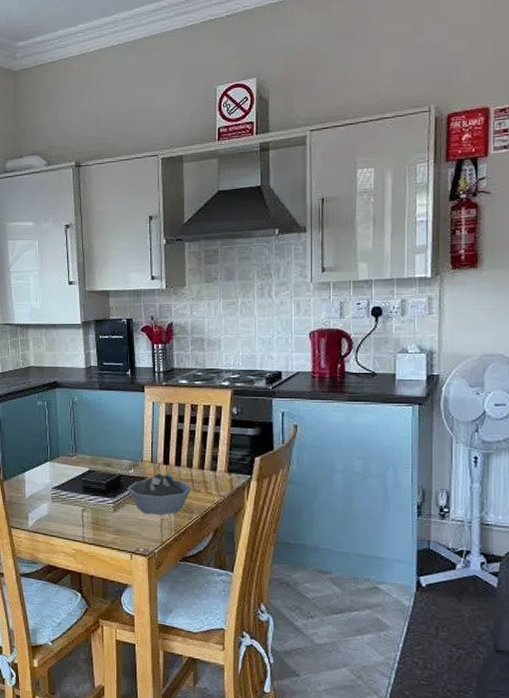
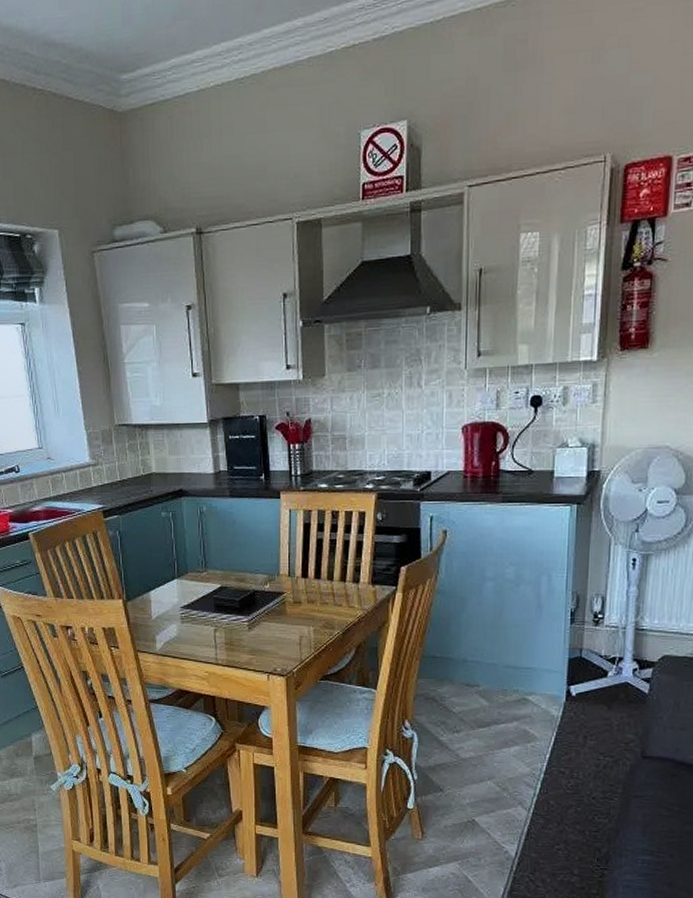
bowl: present [127,473,193,515] -> none [263,587,334,632]

